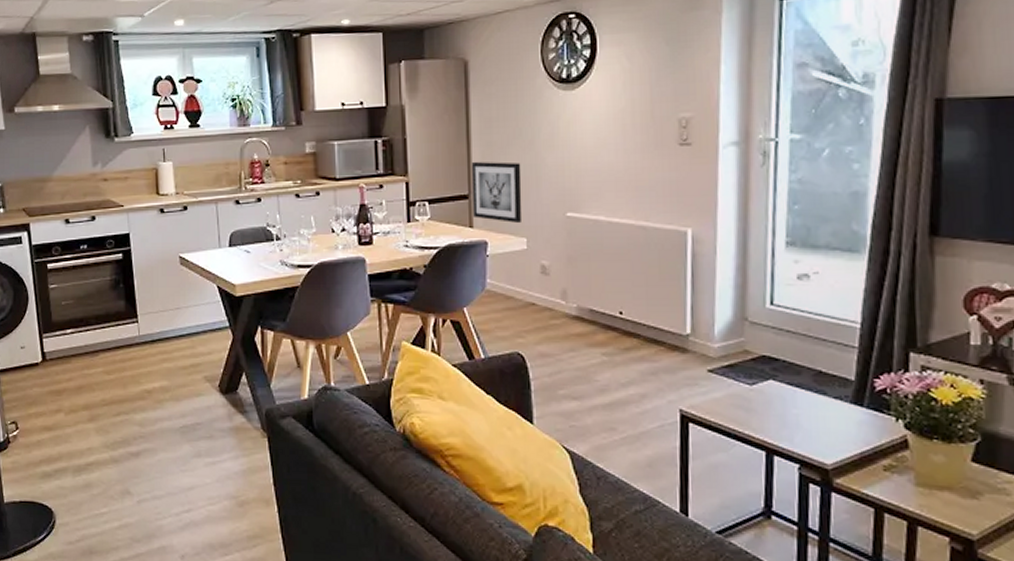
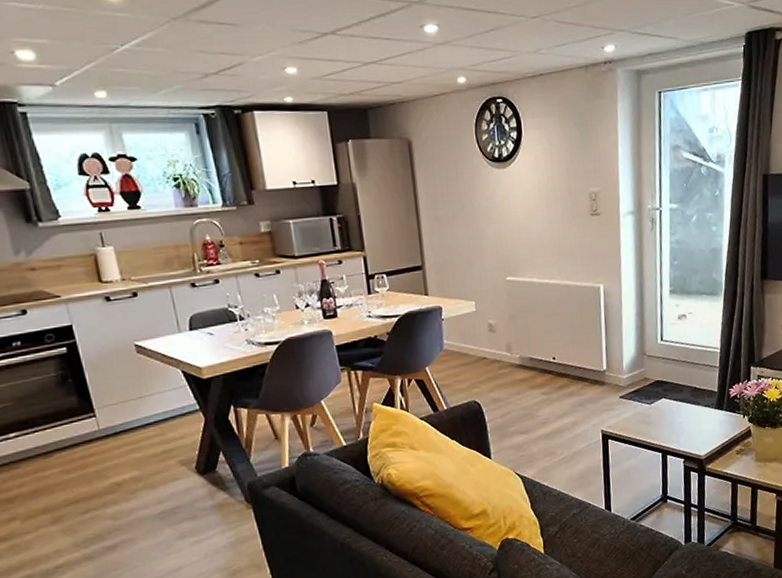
wall art: present [471,162,523,224] -> none [421,234,470,290]

